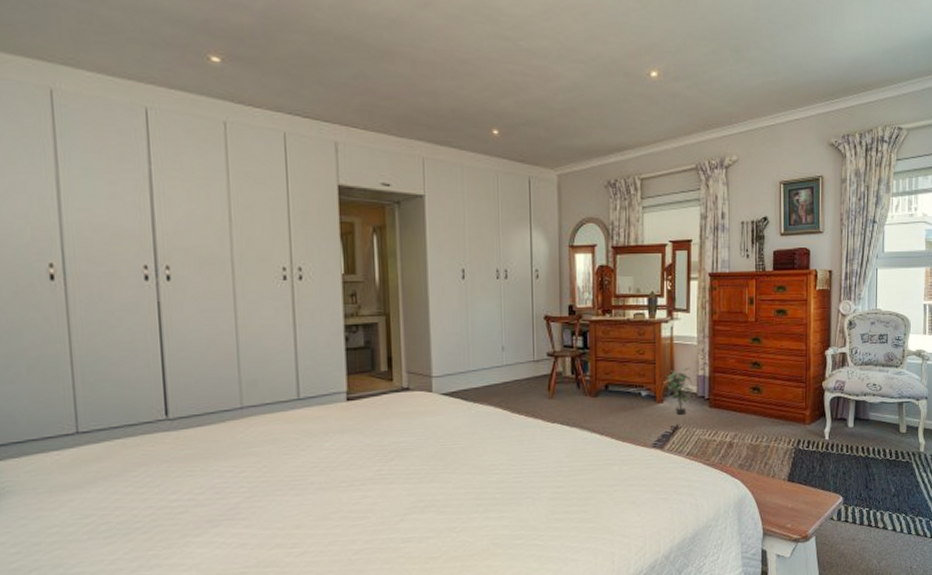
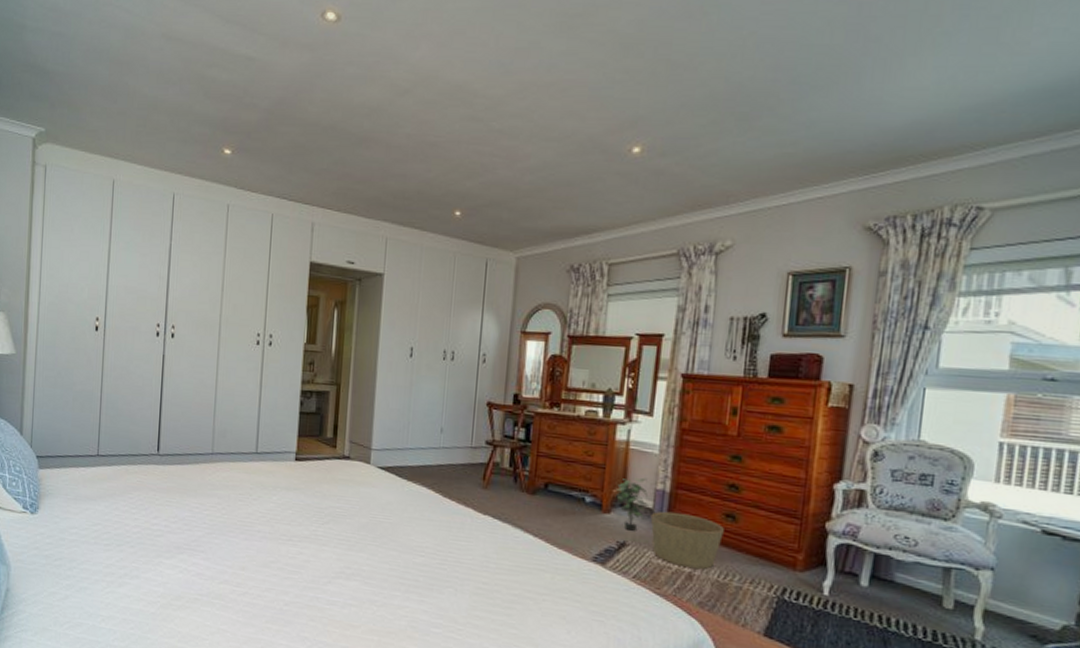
basket: none [696,392,752,438] -> present [650,511,724,570]

